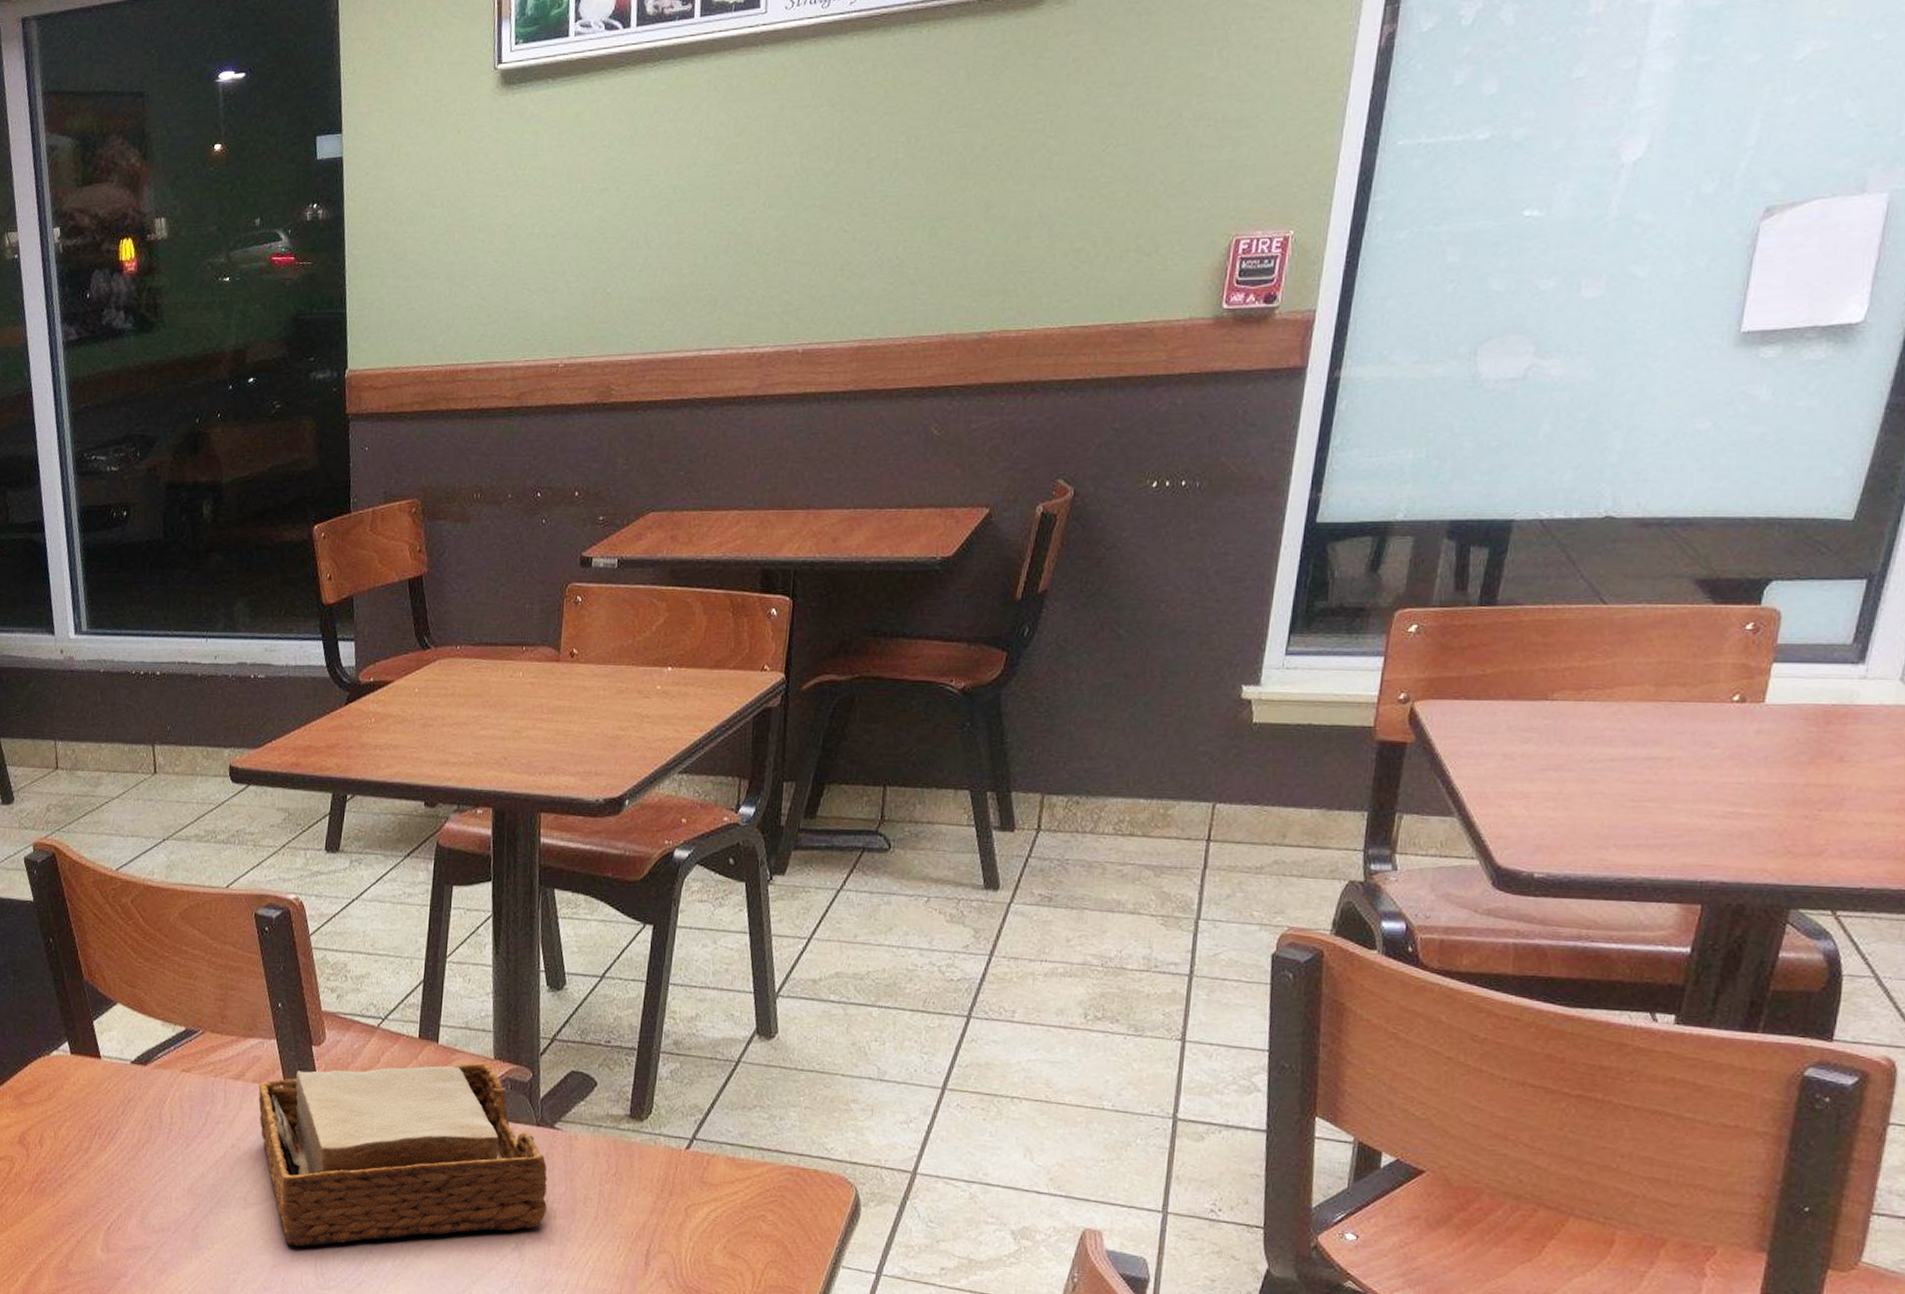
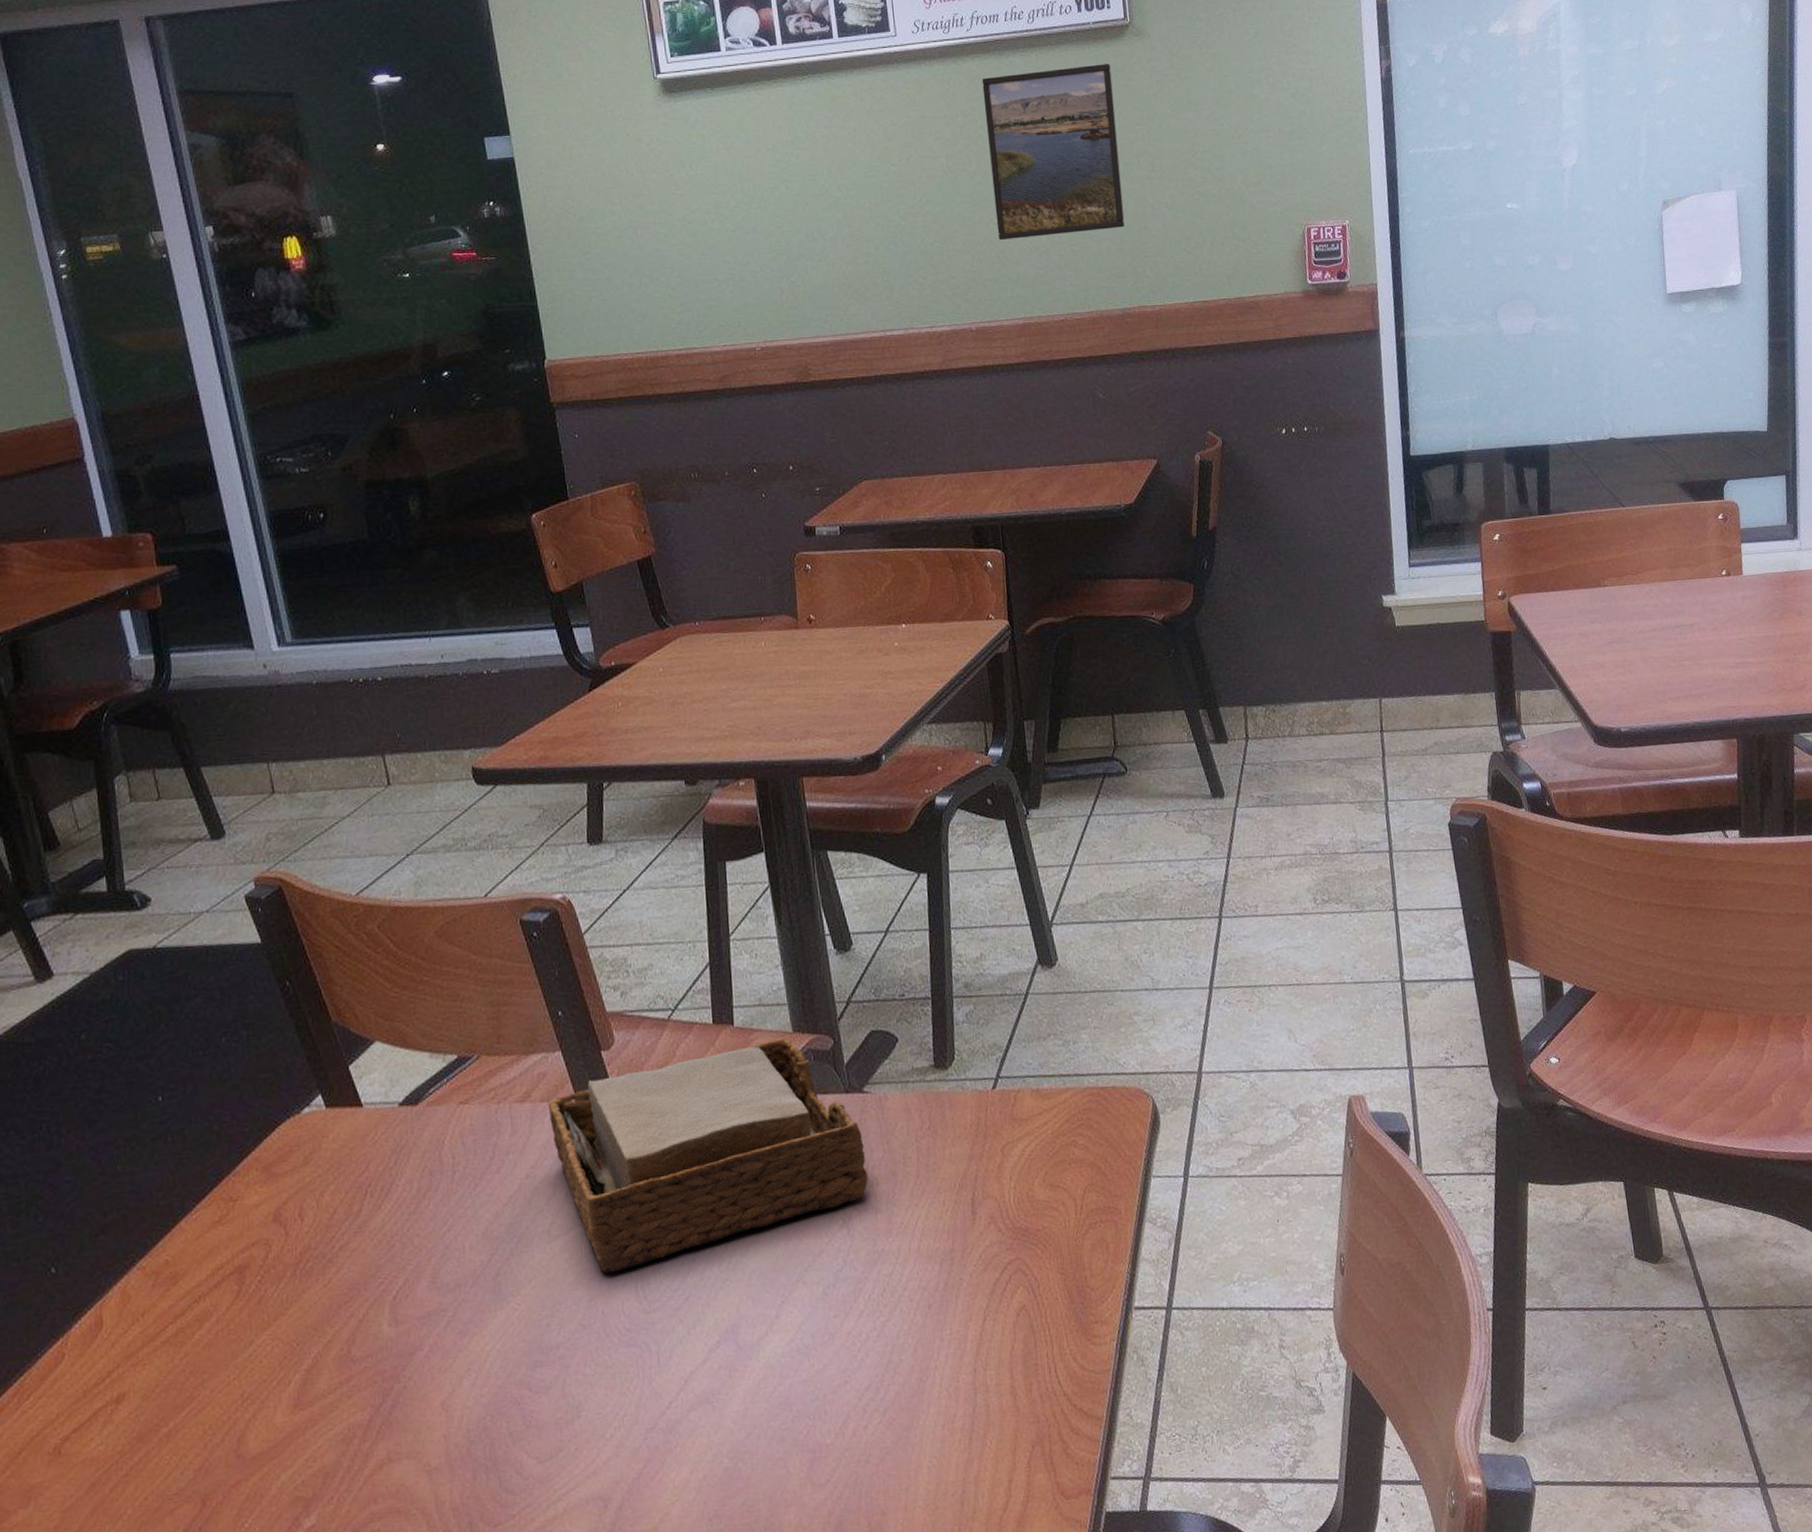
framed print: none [845,39,1019,251] -> present [981,64,1125,241]

